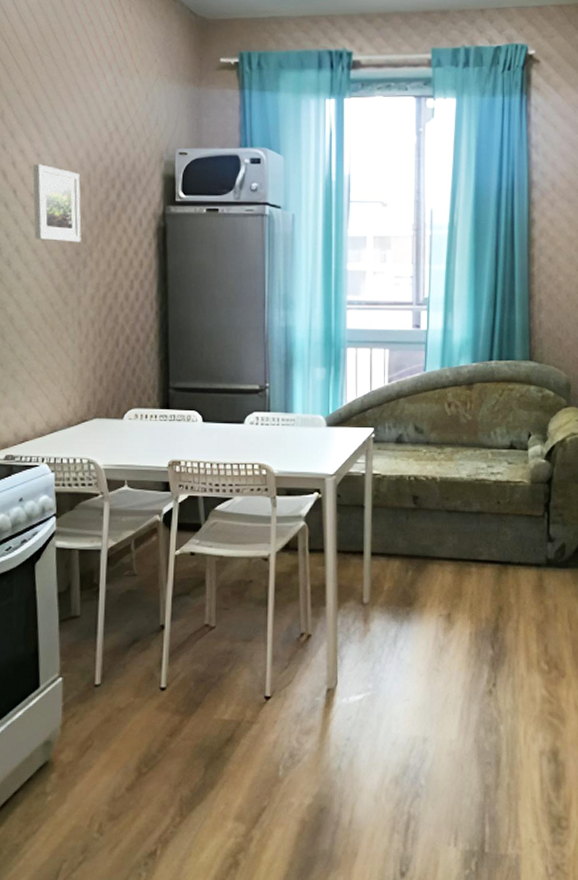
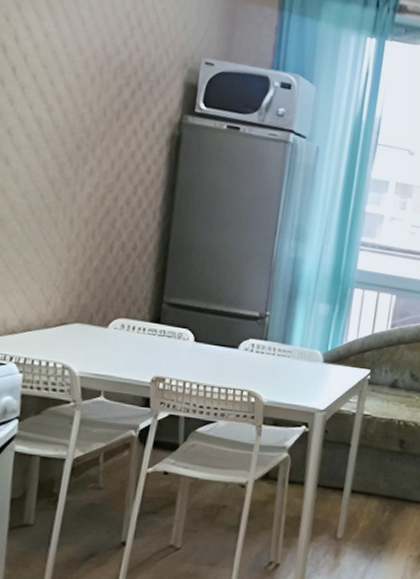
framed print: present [33,164,81,242] -> none [31,43,92,137]

